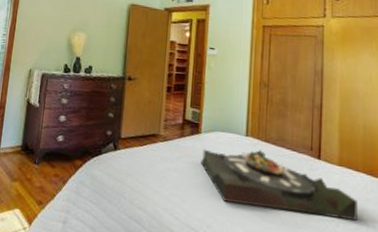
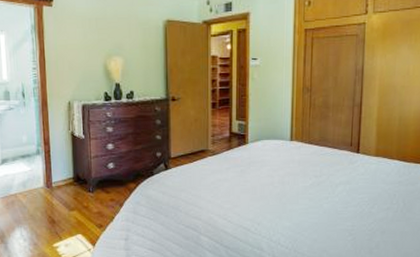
serving tray: present [201,149,358,221] -> none [249,151,391,202]

